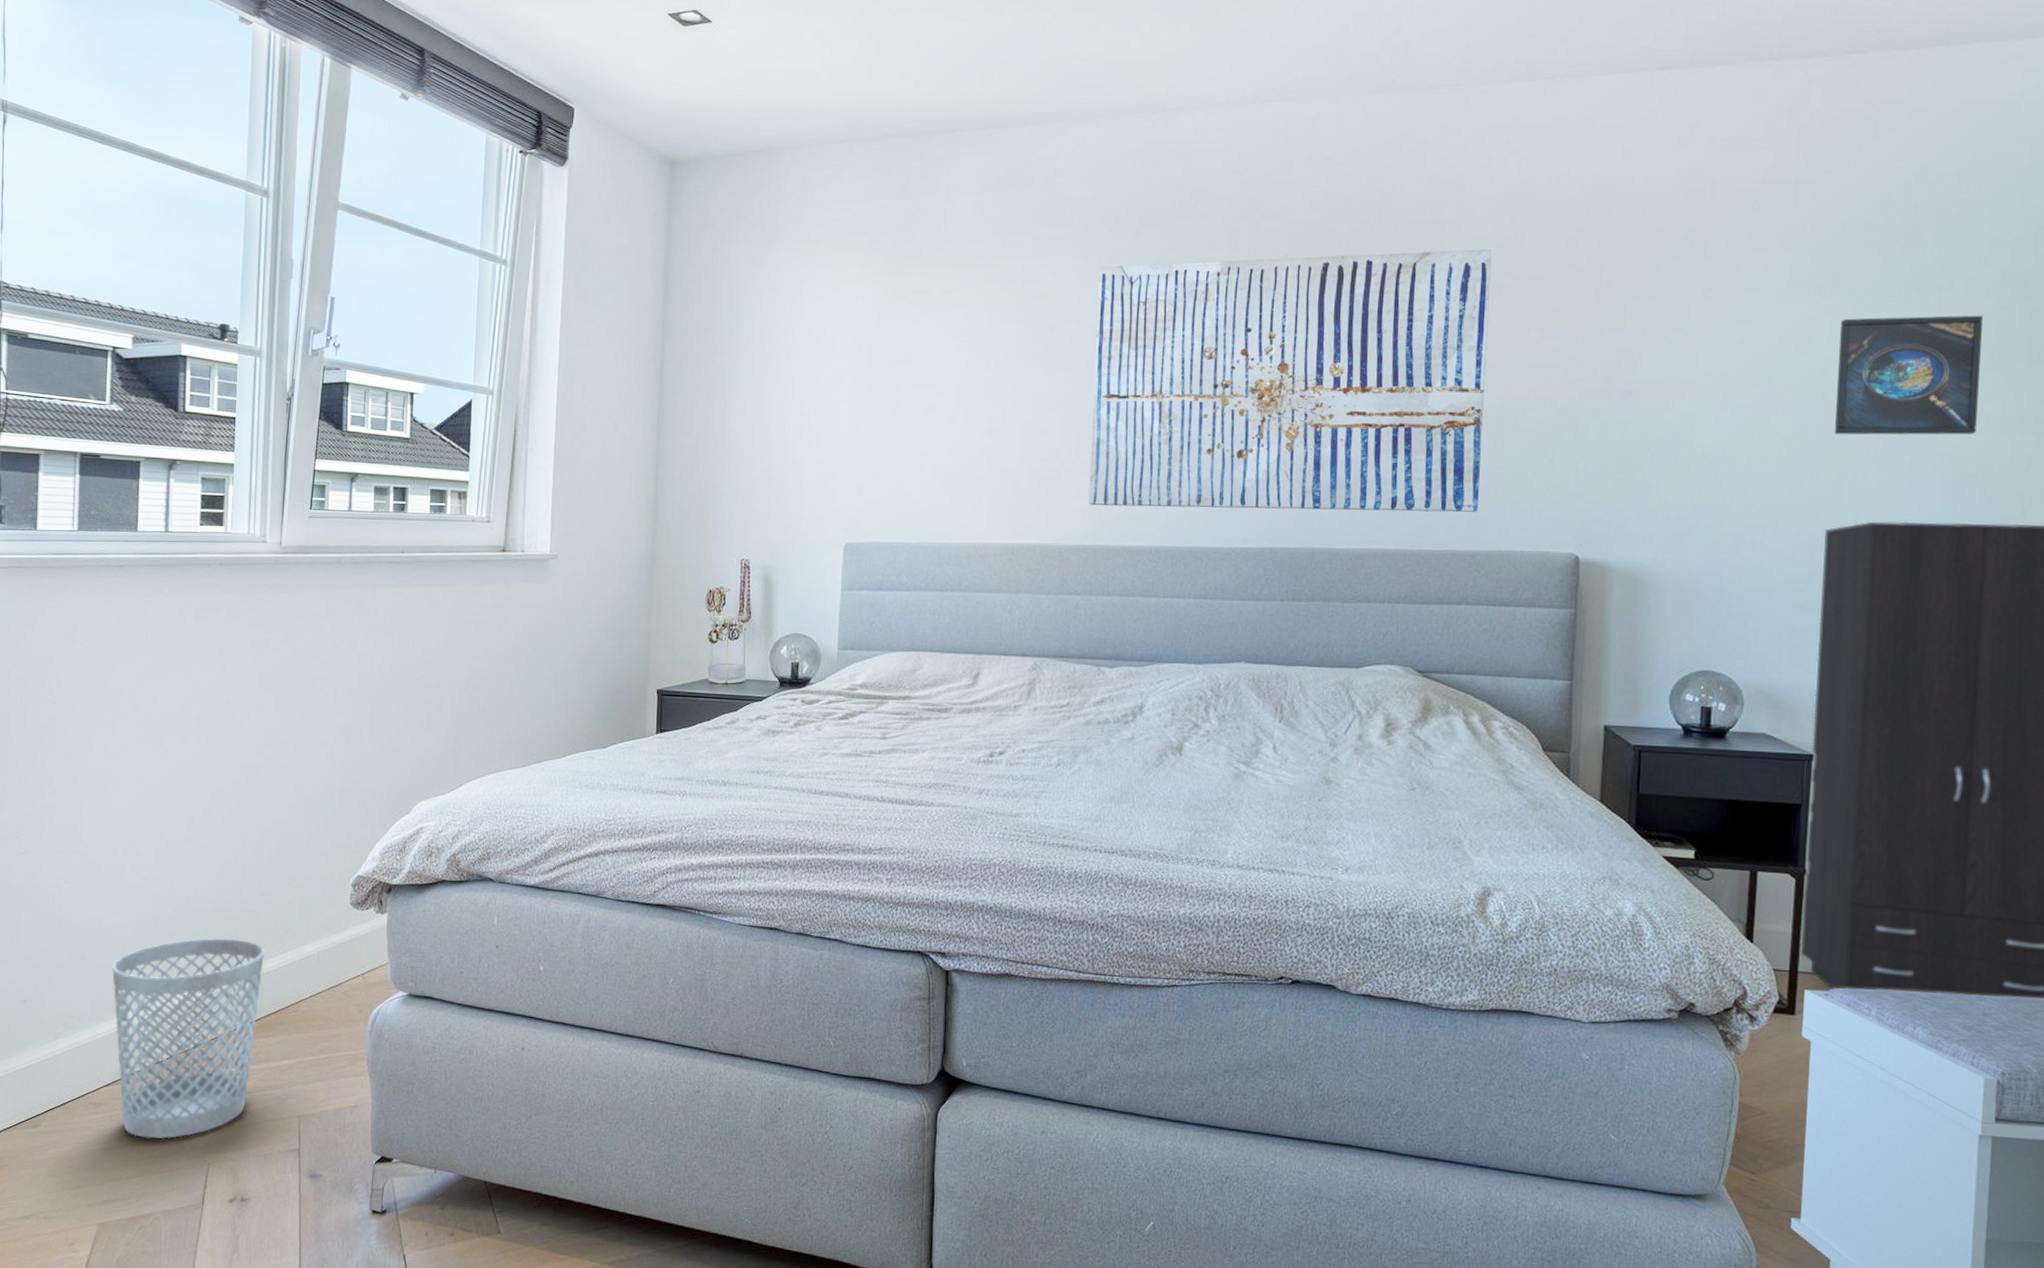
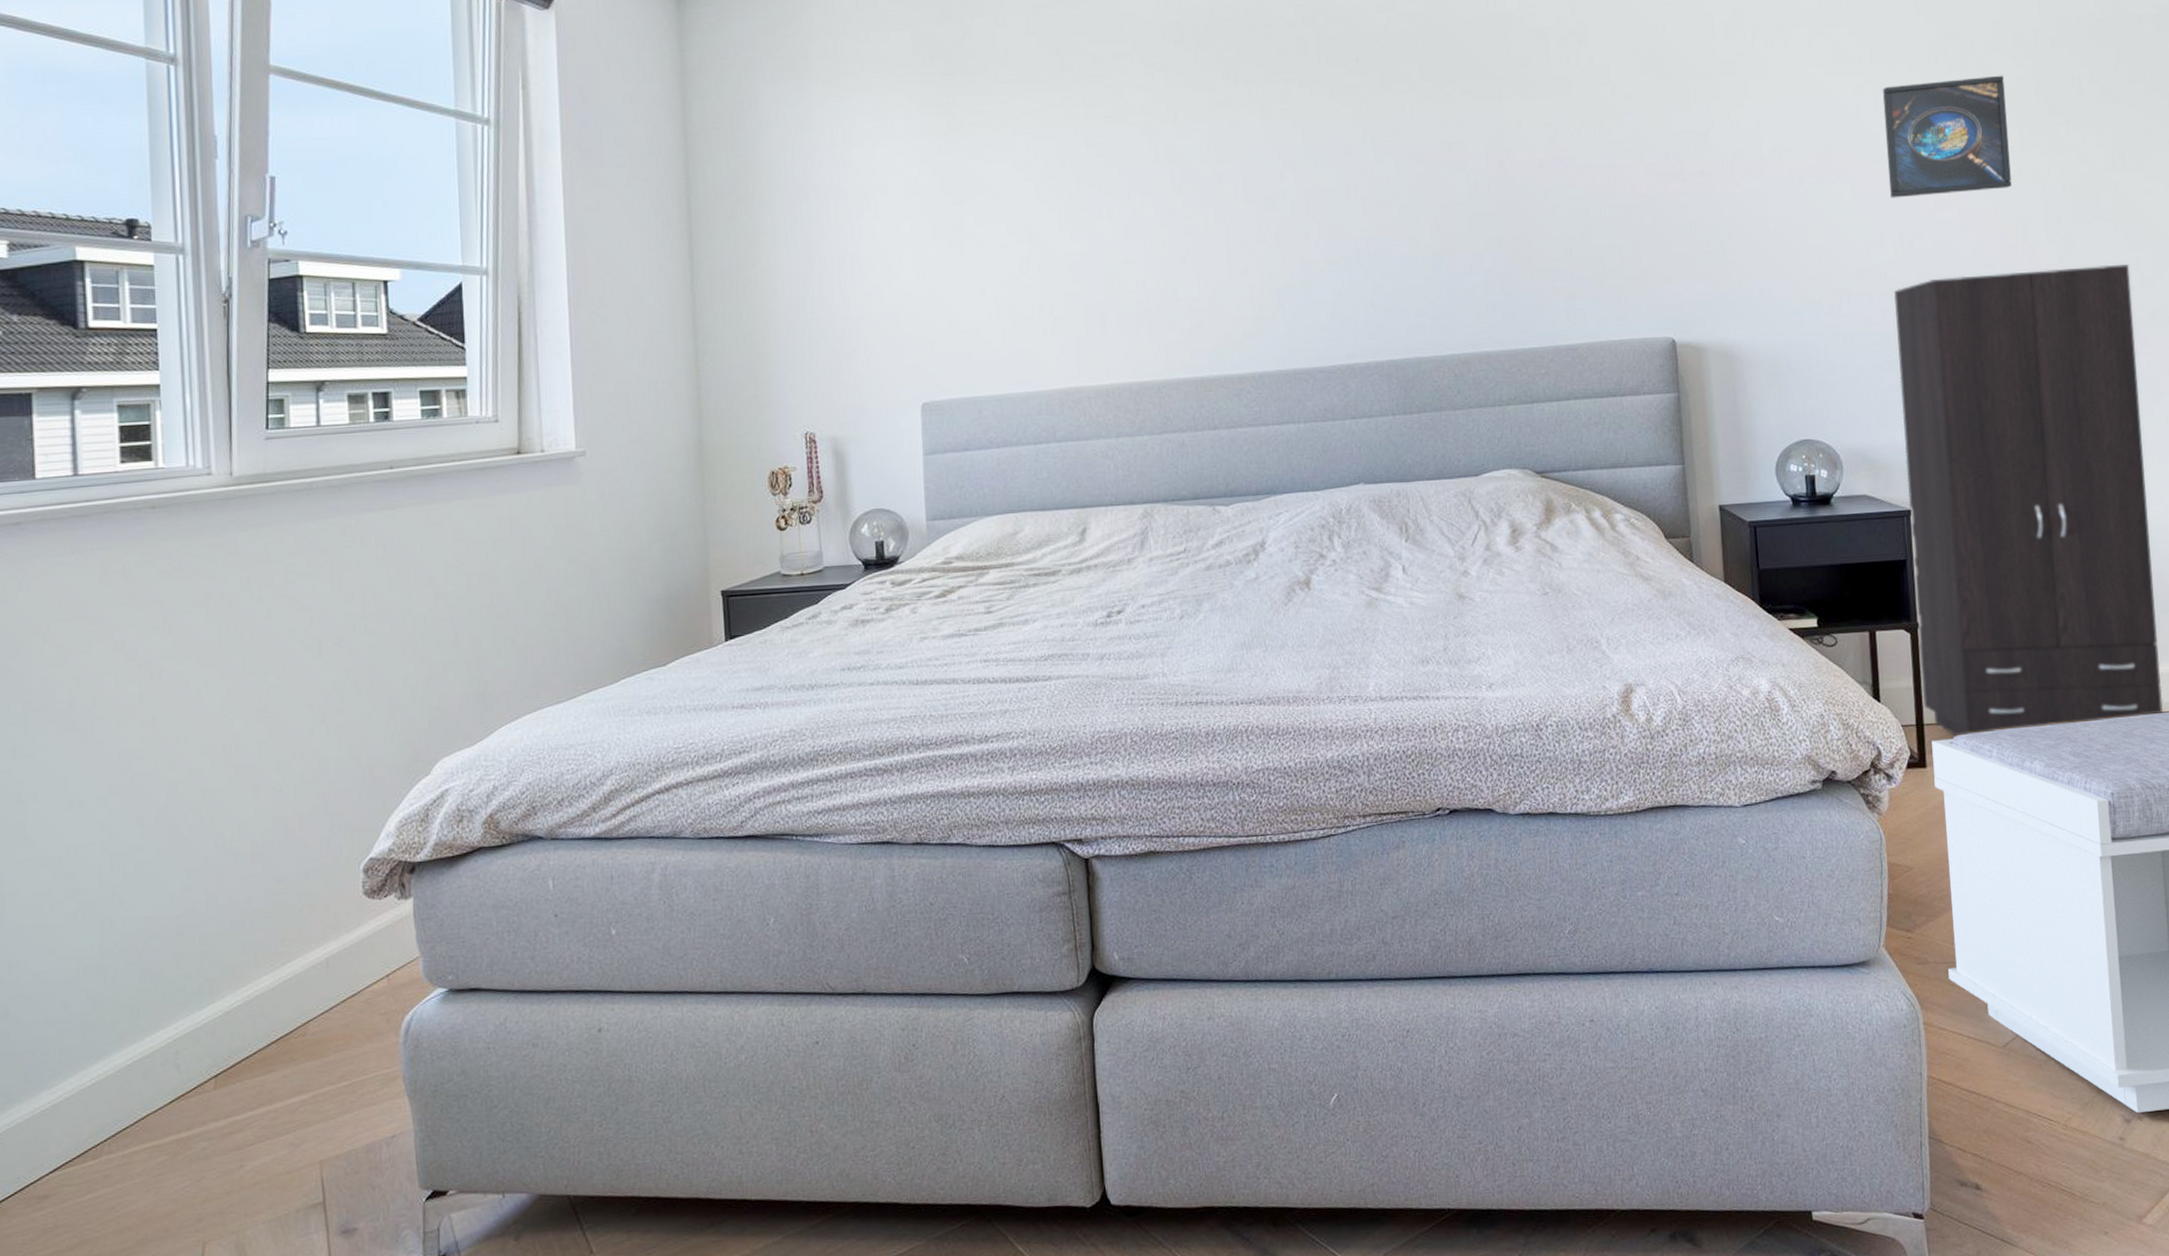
wastebasket: present [112,938,264,1139] -> none [48,958,256,1229]
wall art: present [1088,249,1492,513] -> none [1167,41,1575,336]

